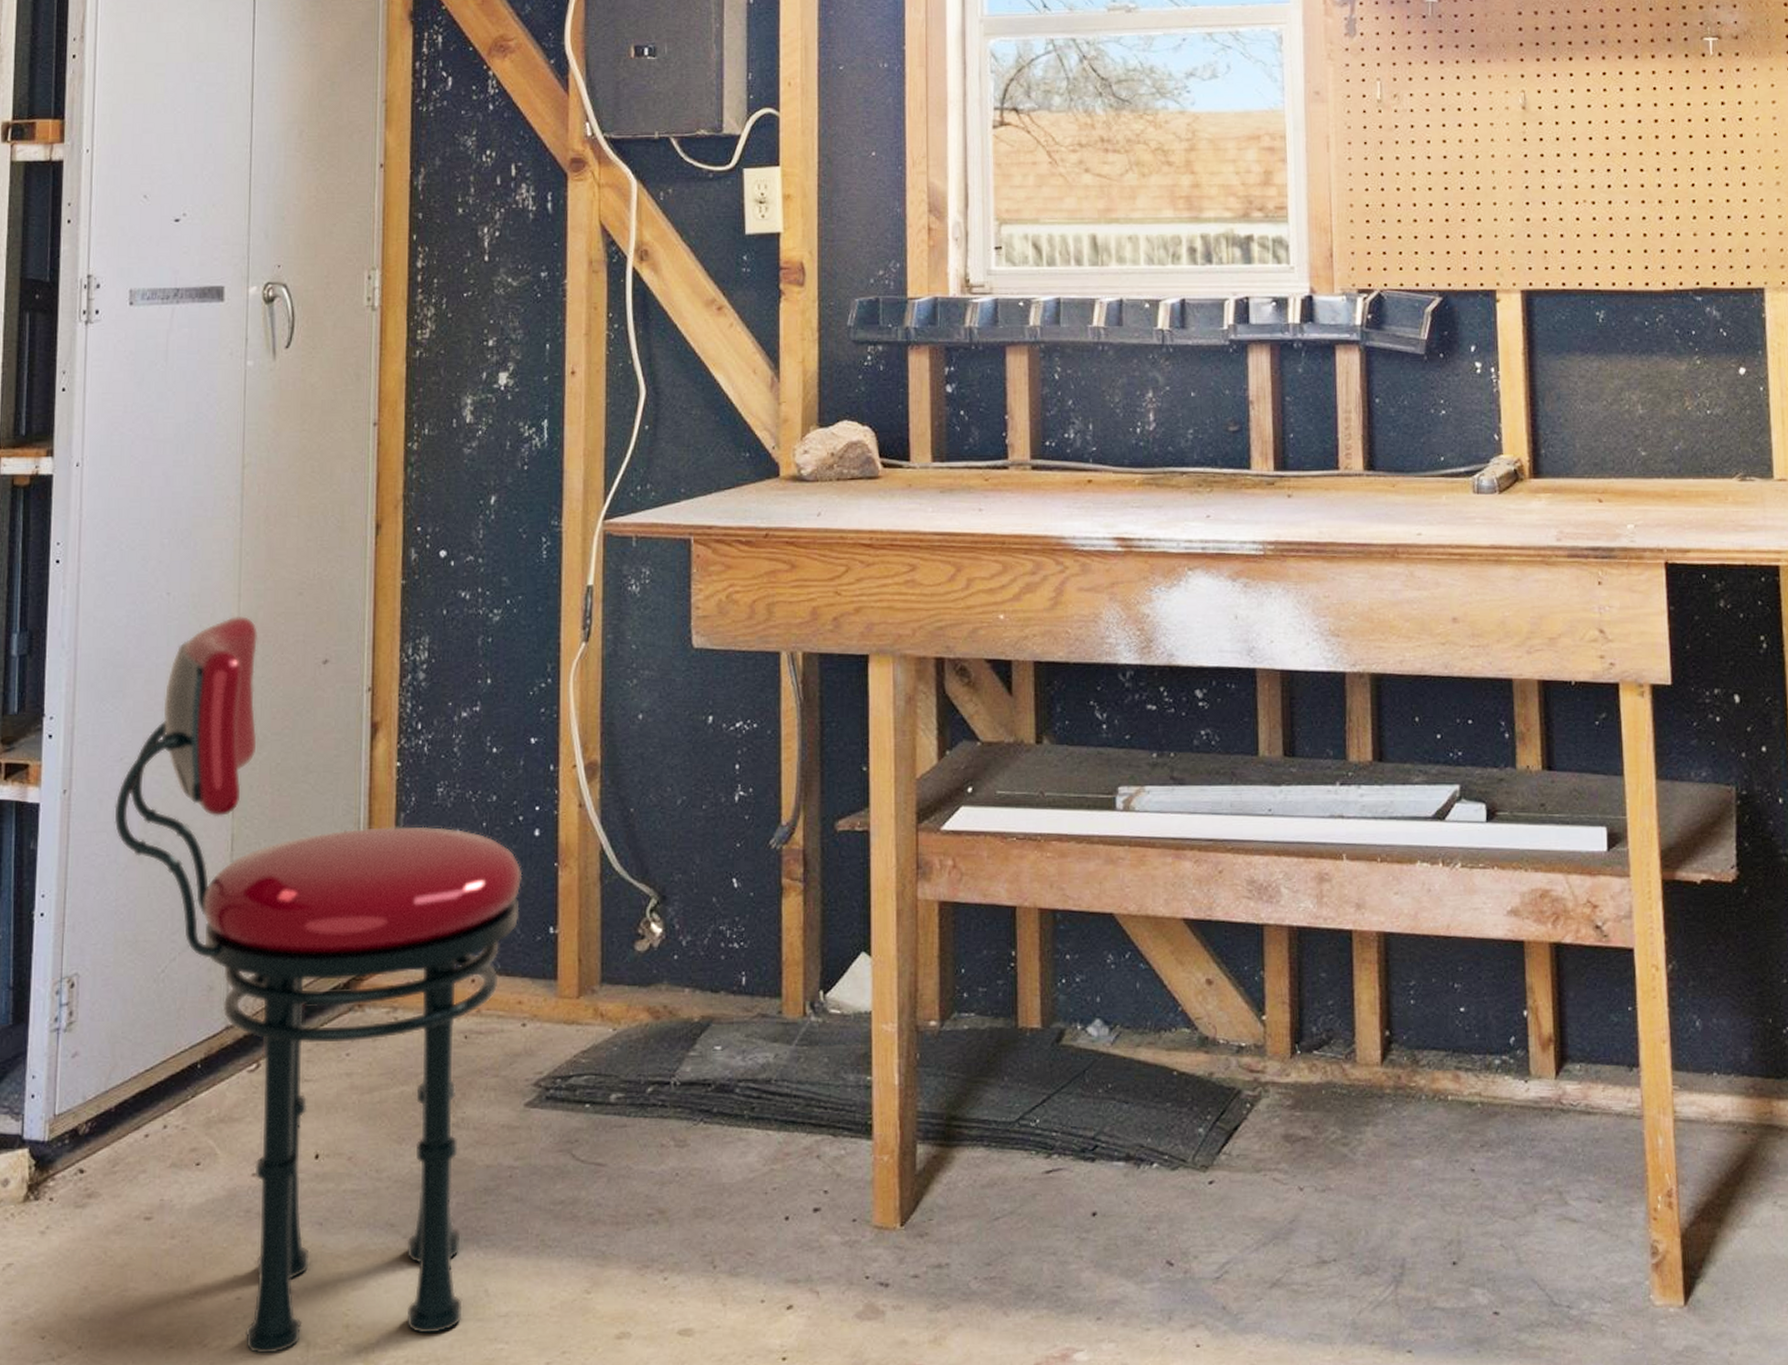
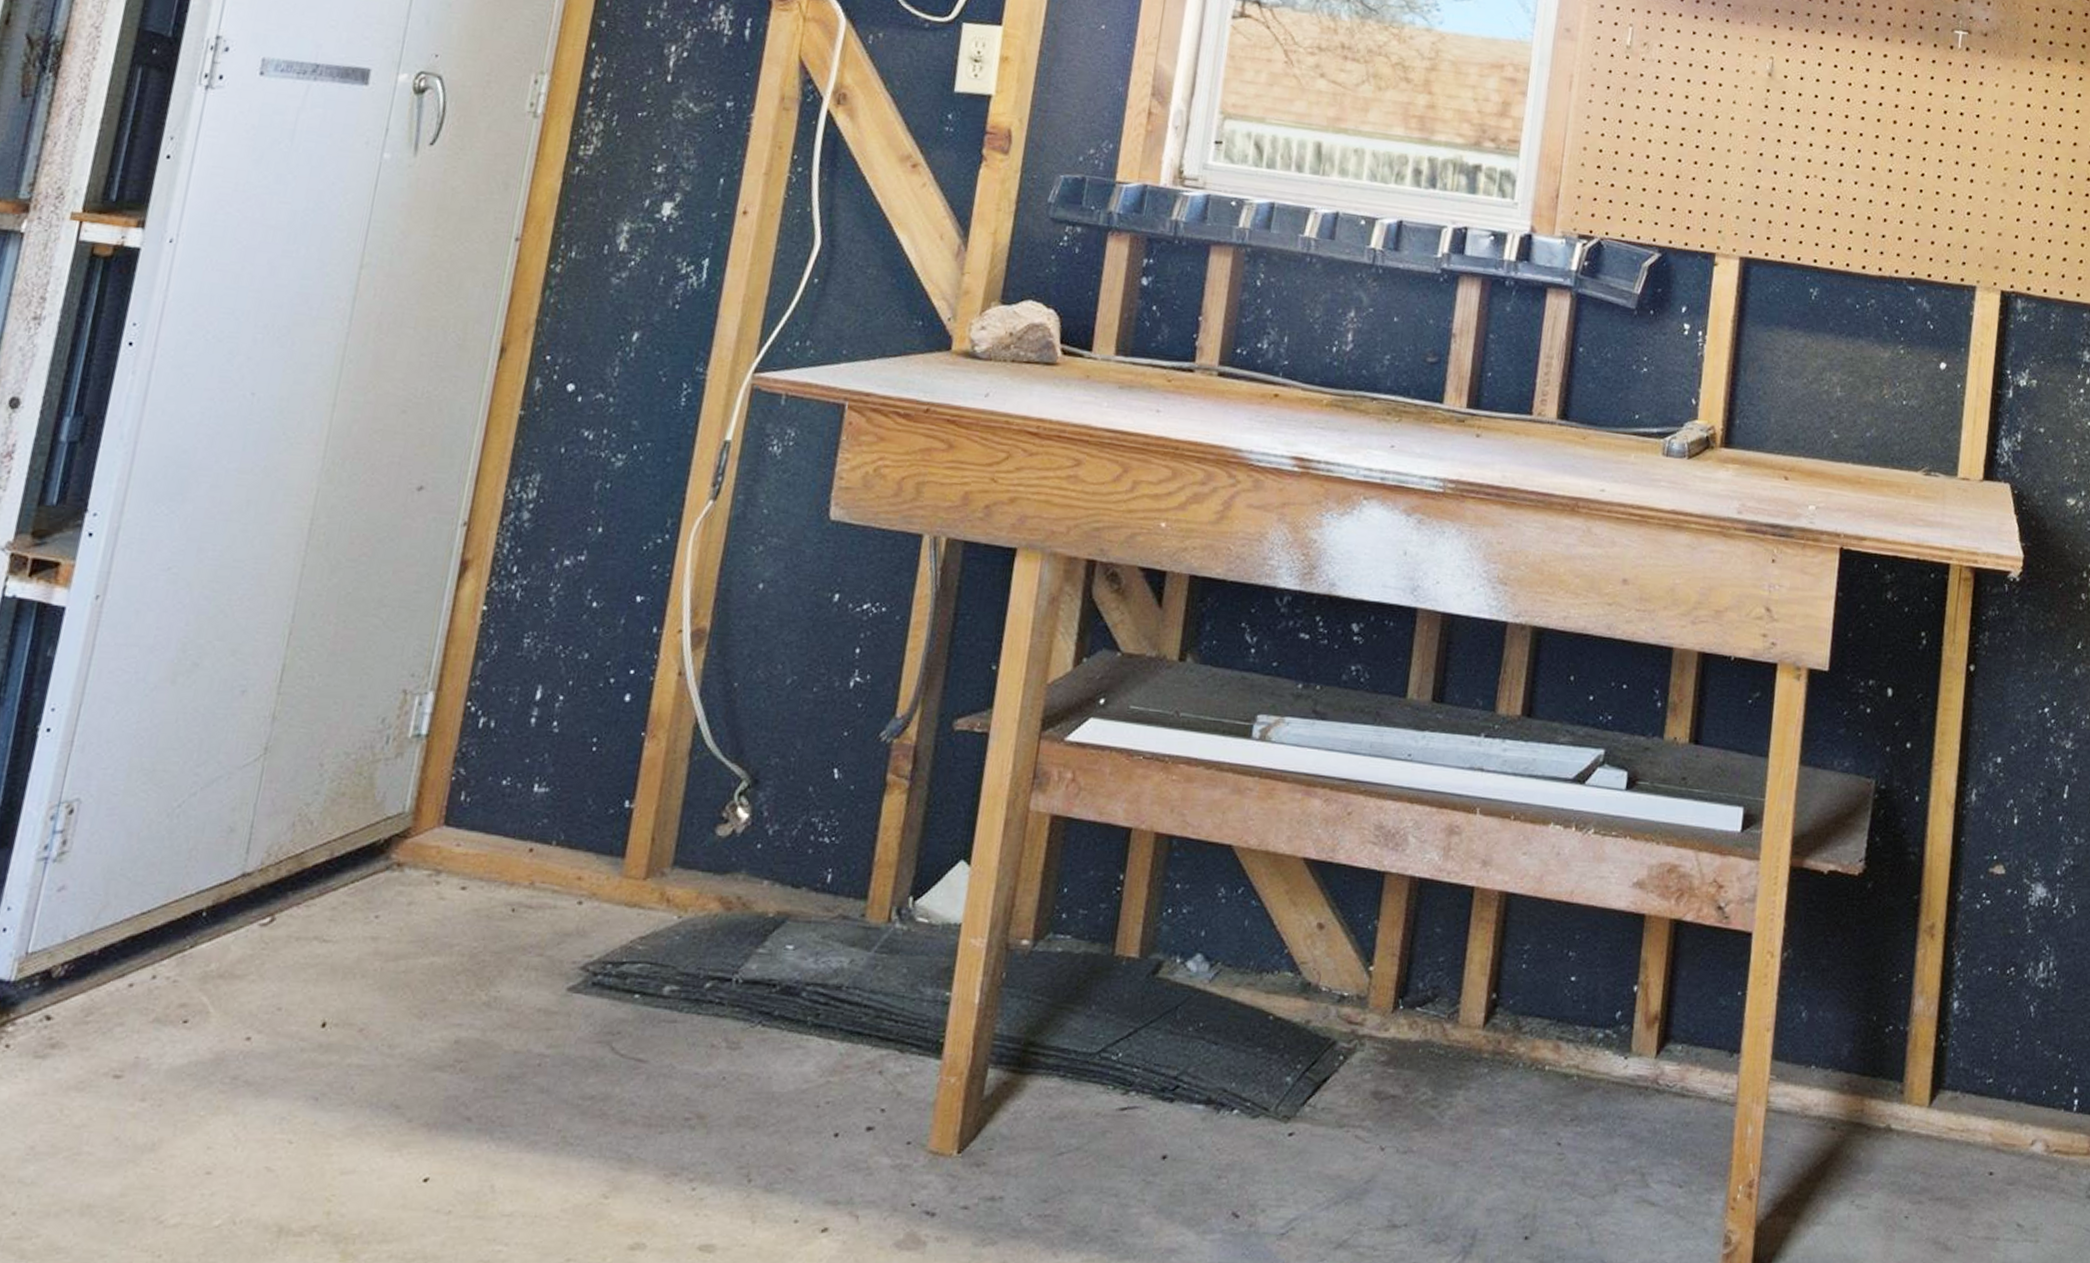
stool: present [114,615,523,1354] -> none [149,427,605,1237]

